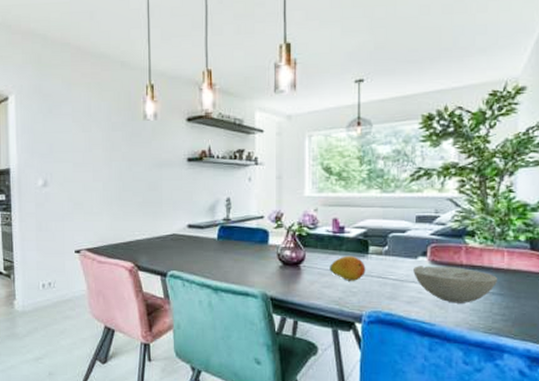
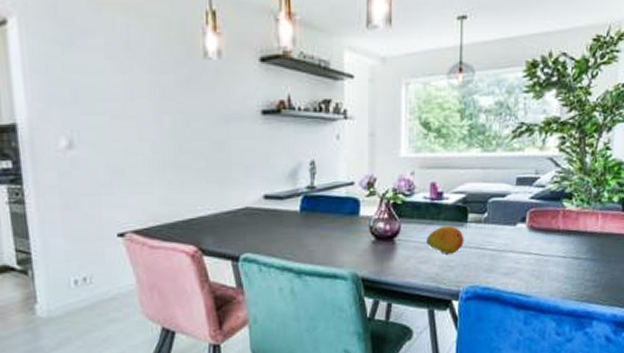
bowl: present [413,266,498,303] -> none [512,232,592,272]

